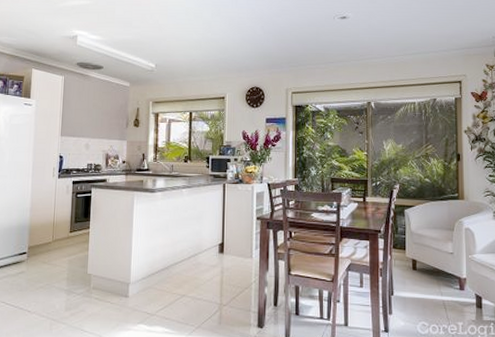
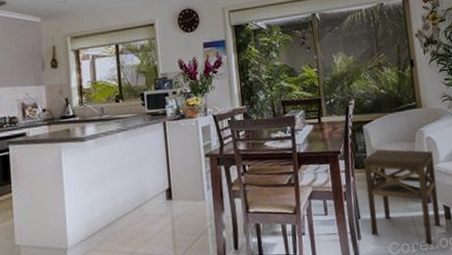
side table: none [401,233,471,329] -> present [362,149,441,245]

